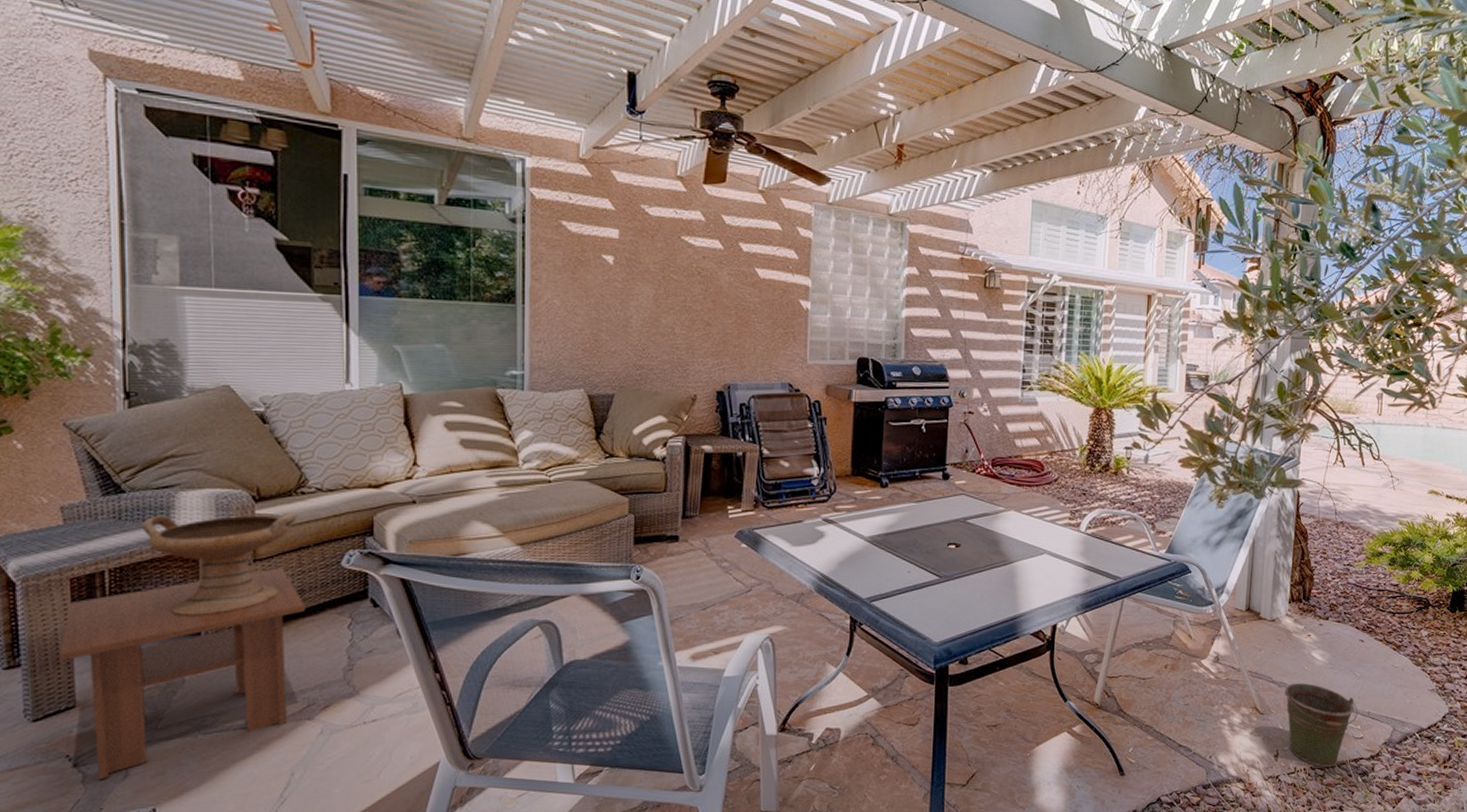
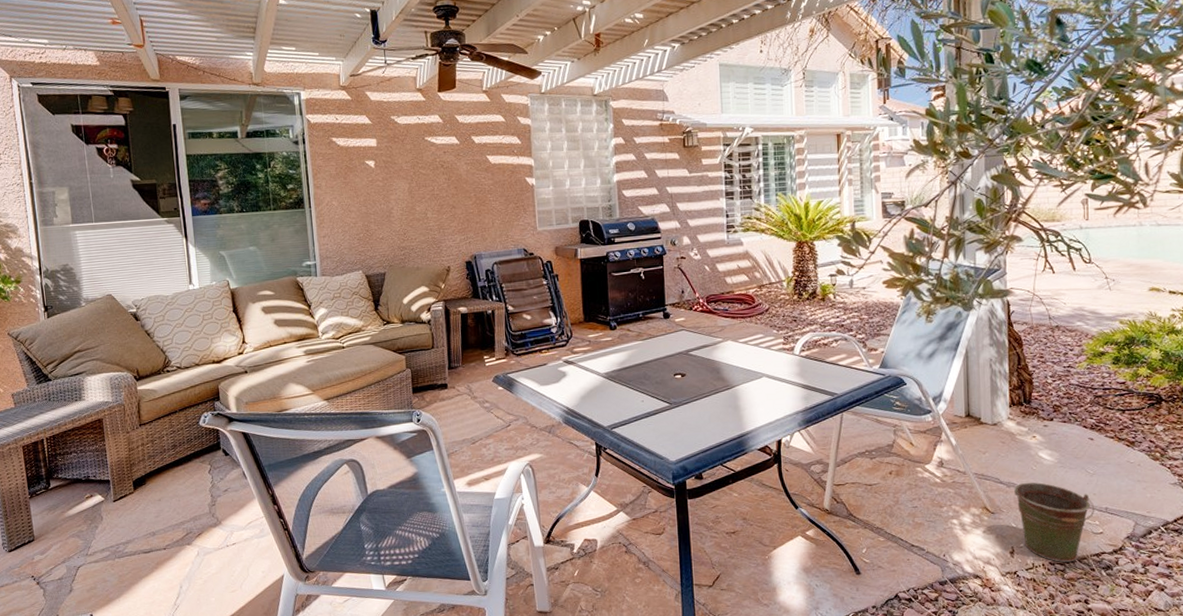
coffee table: present [59,568,305,781] -> none [20,429,178,594]
decorative bowl: present [141,512,298,615] -> none [63,387,167,469]

